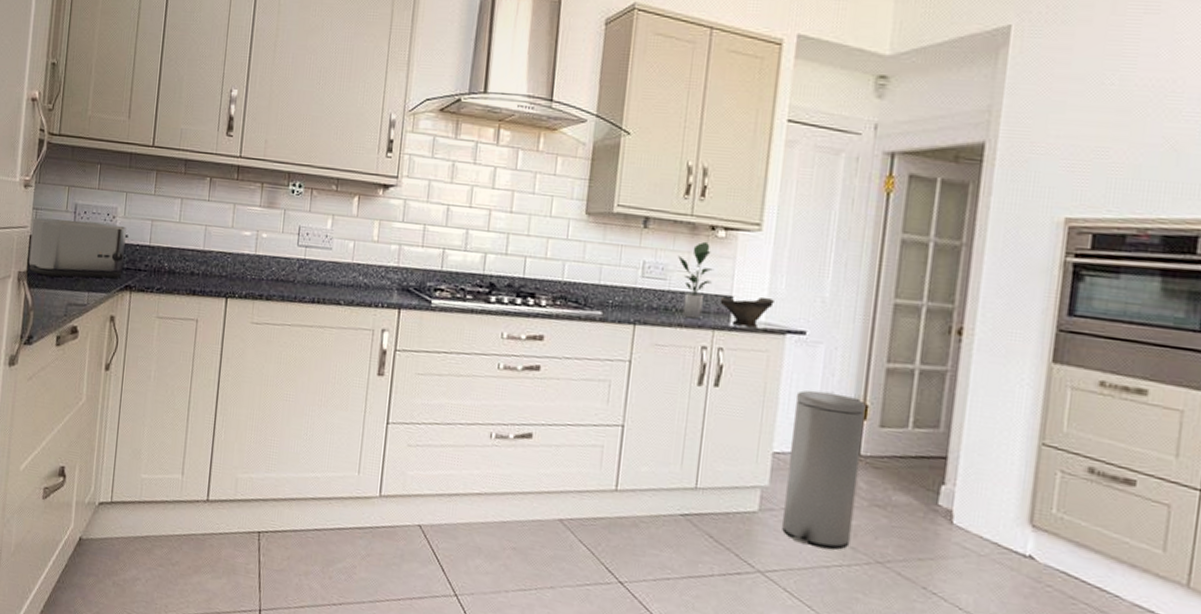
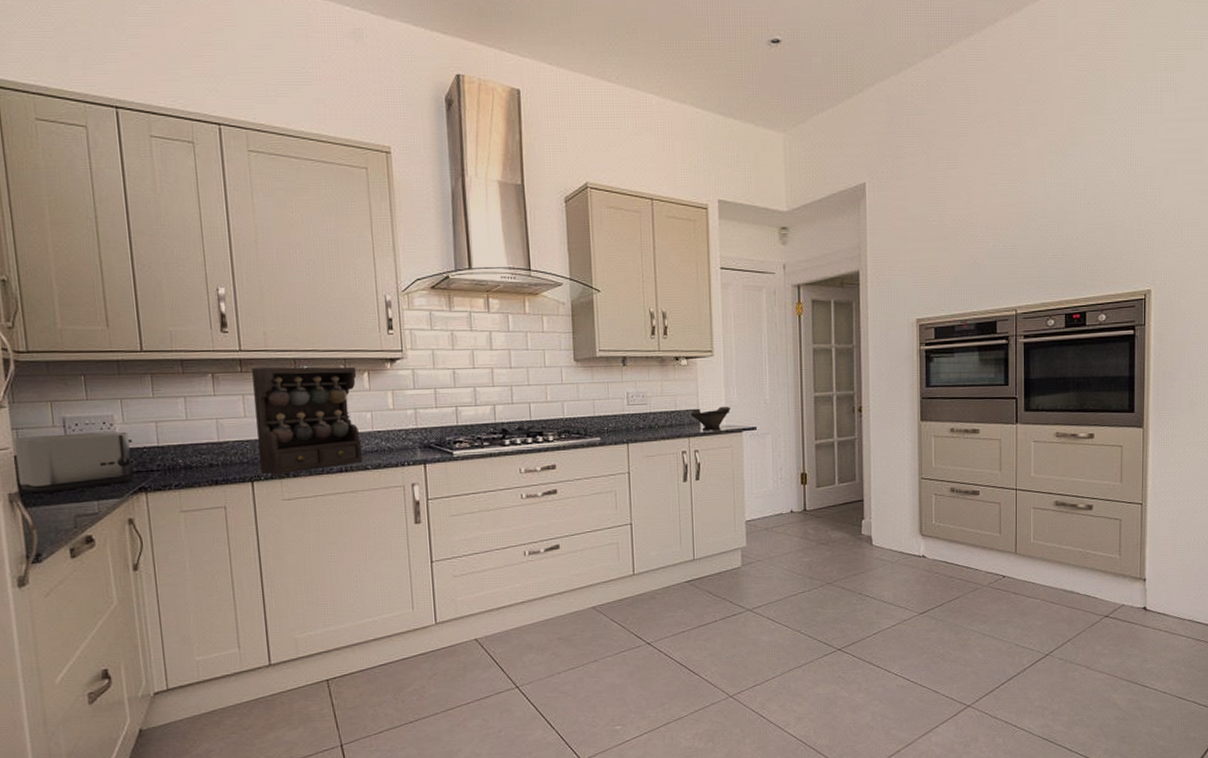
spice rack: none [235,177,348,297] -> present [252,366,362,476]
potted plant: present [678,241,715,319] -> none [654,370,683,432]
pedal bin: present [781,390,866,550] -> none [756,469,808,583]

